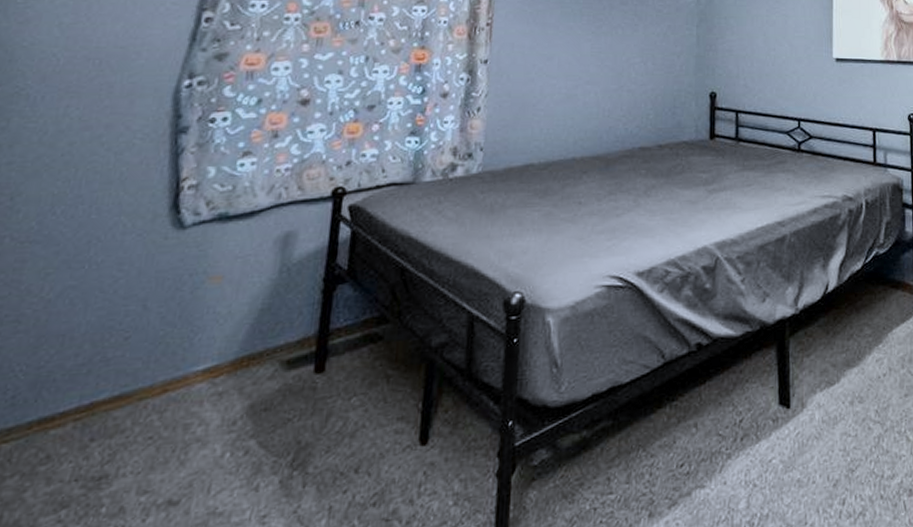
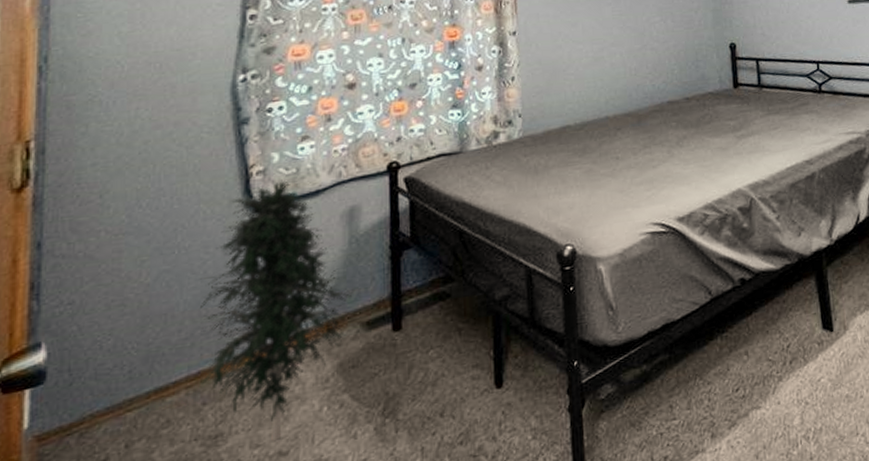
plant: none [93,196,276,488] -> present [200,179,353,441]

